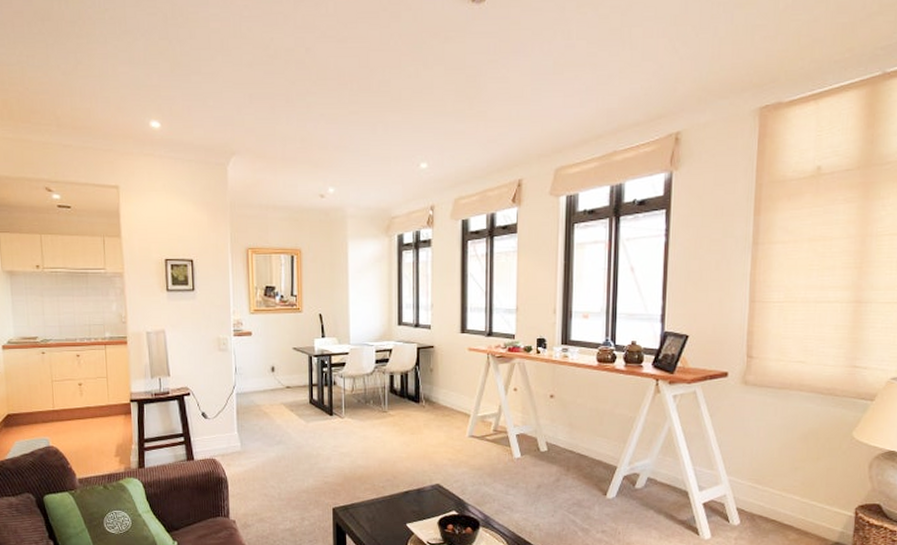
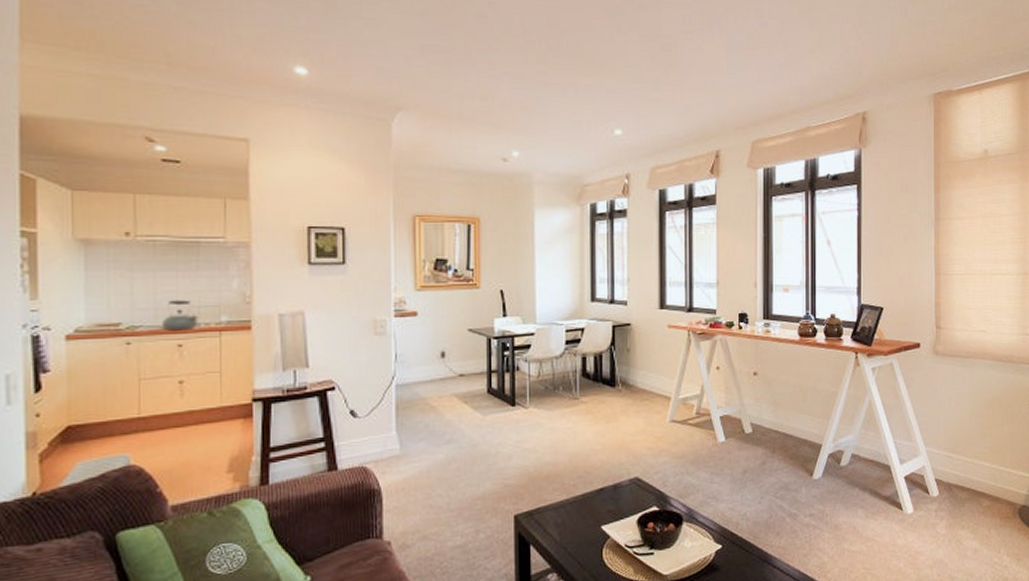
kettle: none [64,319,90,344] -> present [161,299,200,331]

